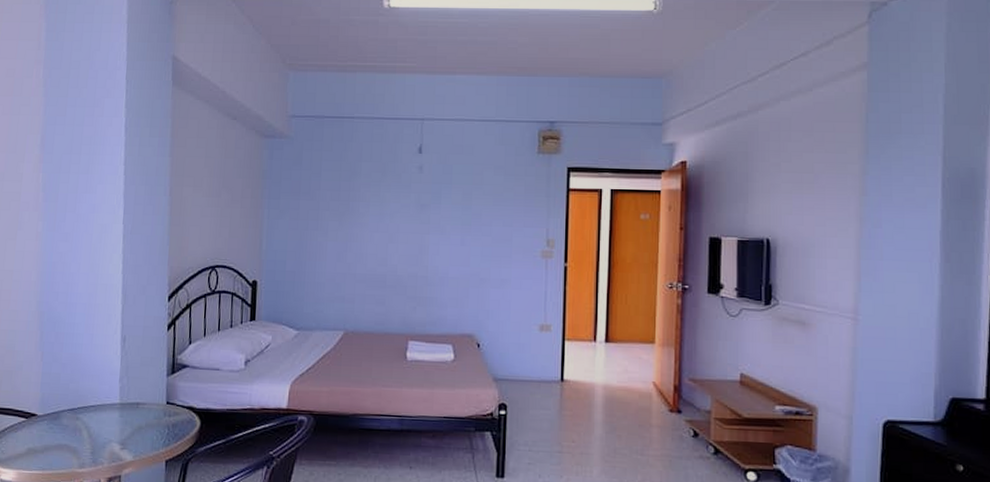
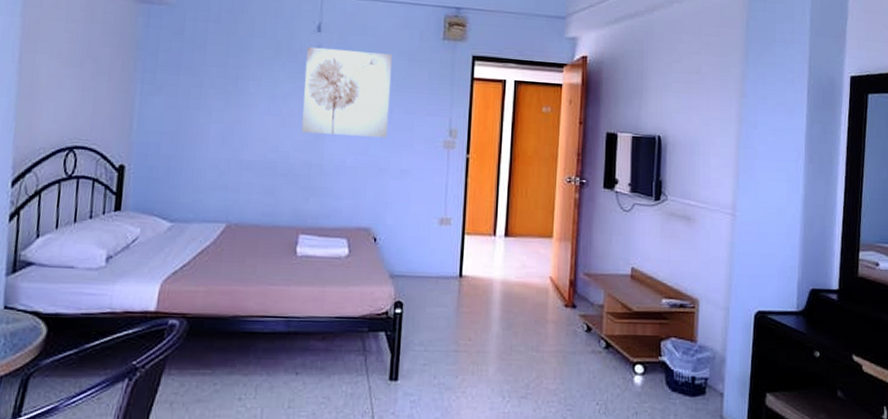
wall art: none [407,167,490,250] -> present [301,46,393,138]

